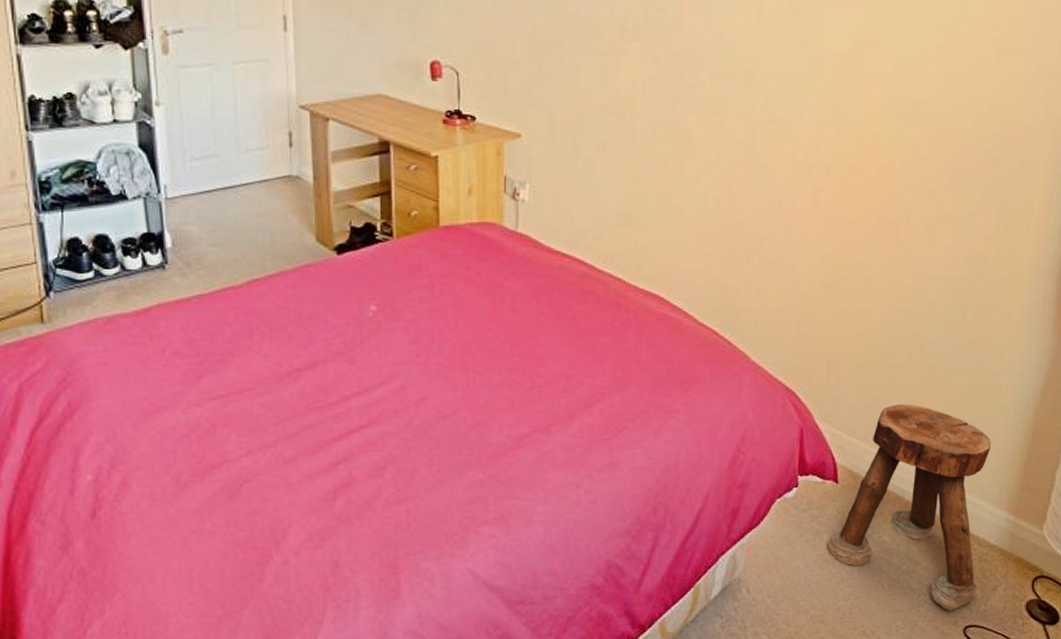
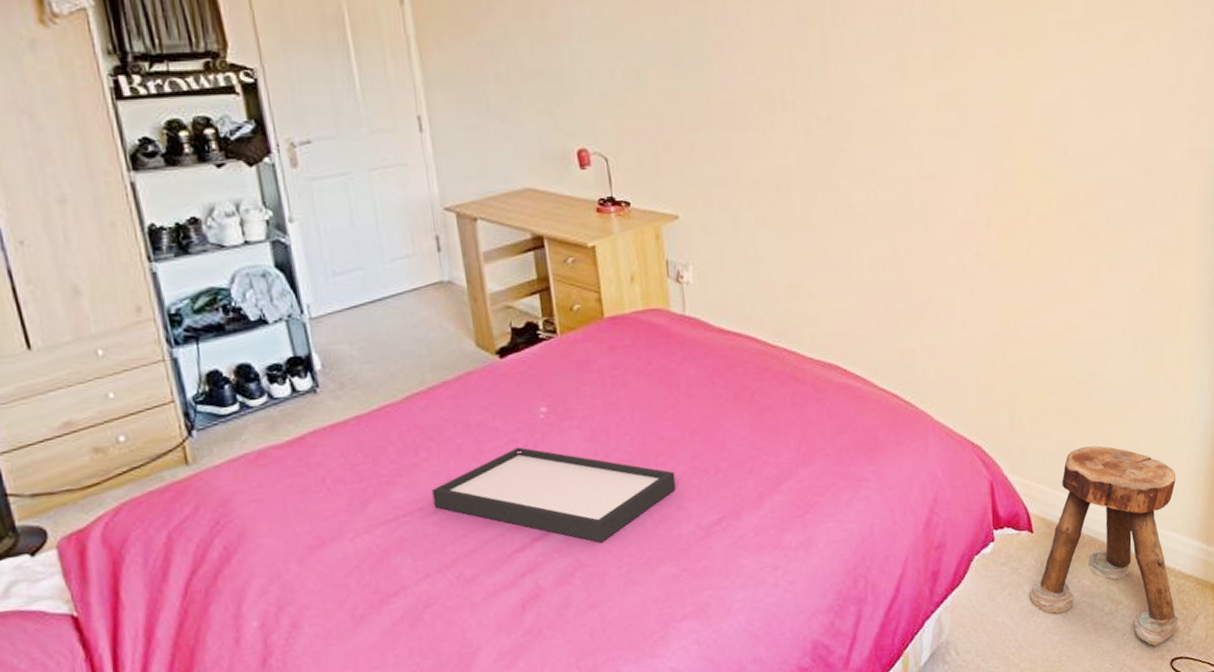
tray: none [261,341,491,442] -> present [432,447,676,543]

